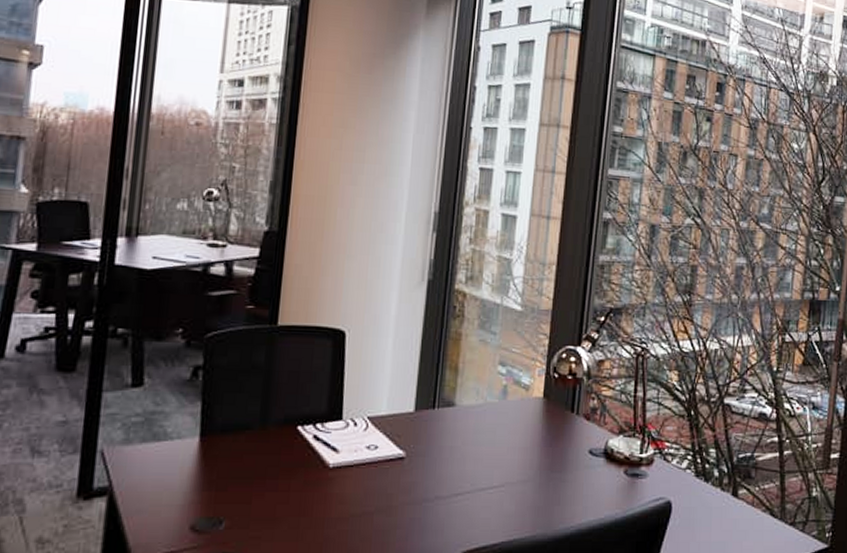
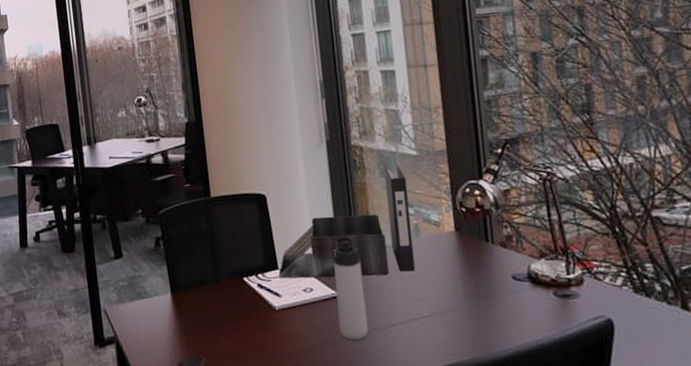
desk organizer: none [341,365,470,437] -> present [279,214,389,279]
thermos bottle: none [399,390,439,508] -> present [333,237,369,340]
binder: none [475,316,505,436] -> present [383,164,416,272]

